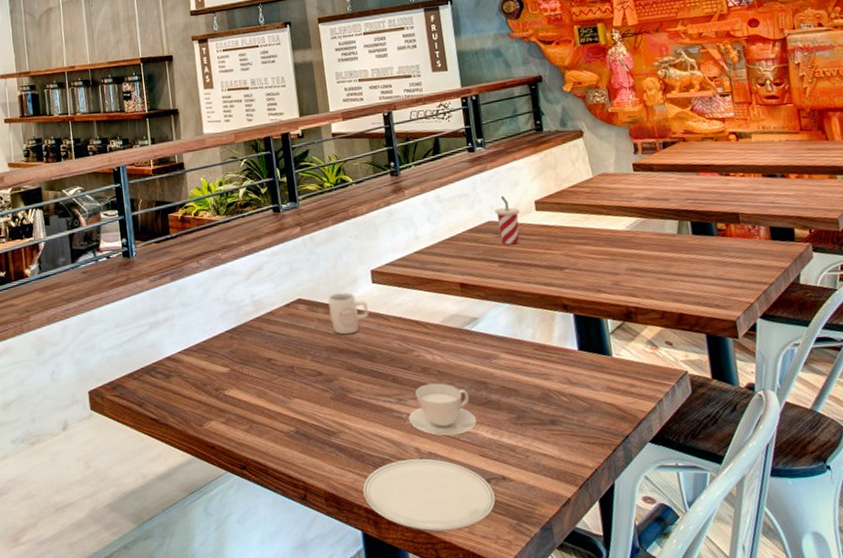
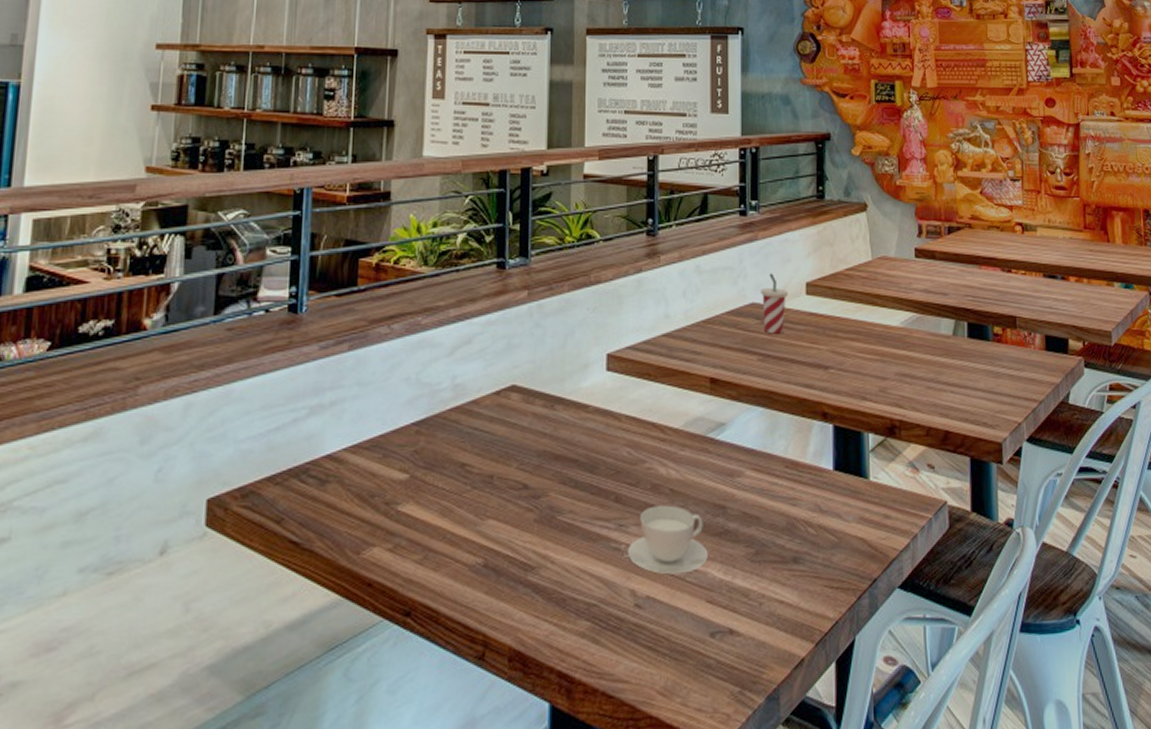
mug: present [328,292,369,335] -> none [549,379,598,437]
plate: present [362,458,496,532] -> none [558,604,718,703]

